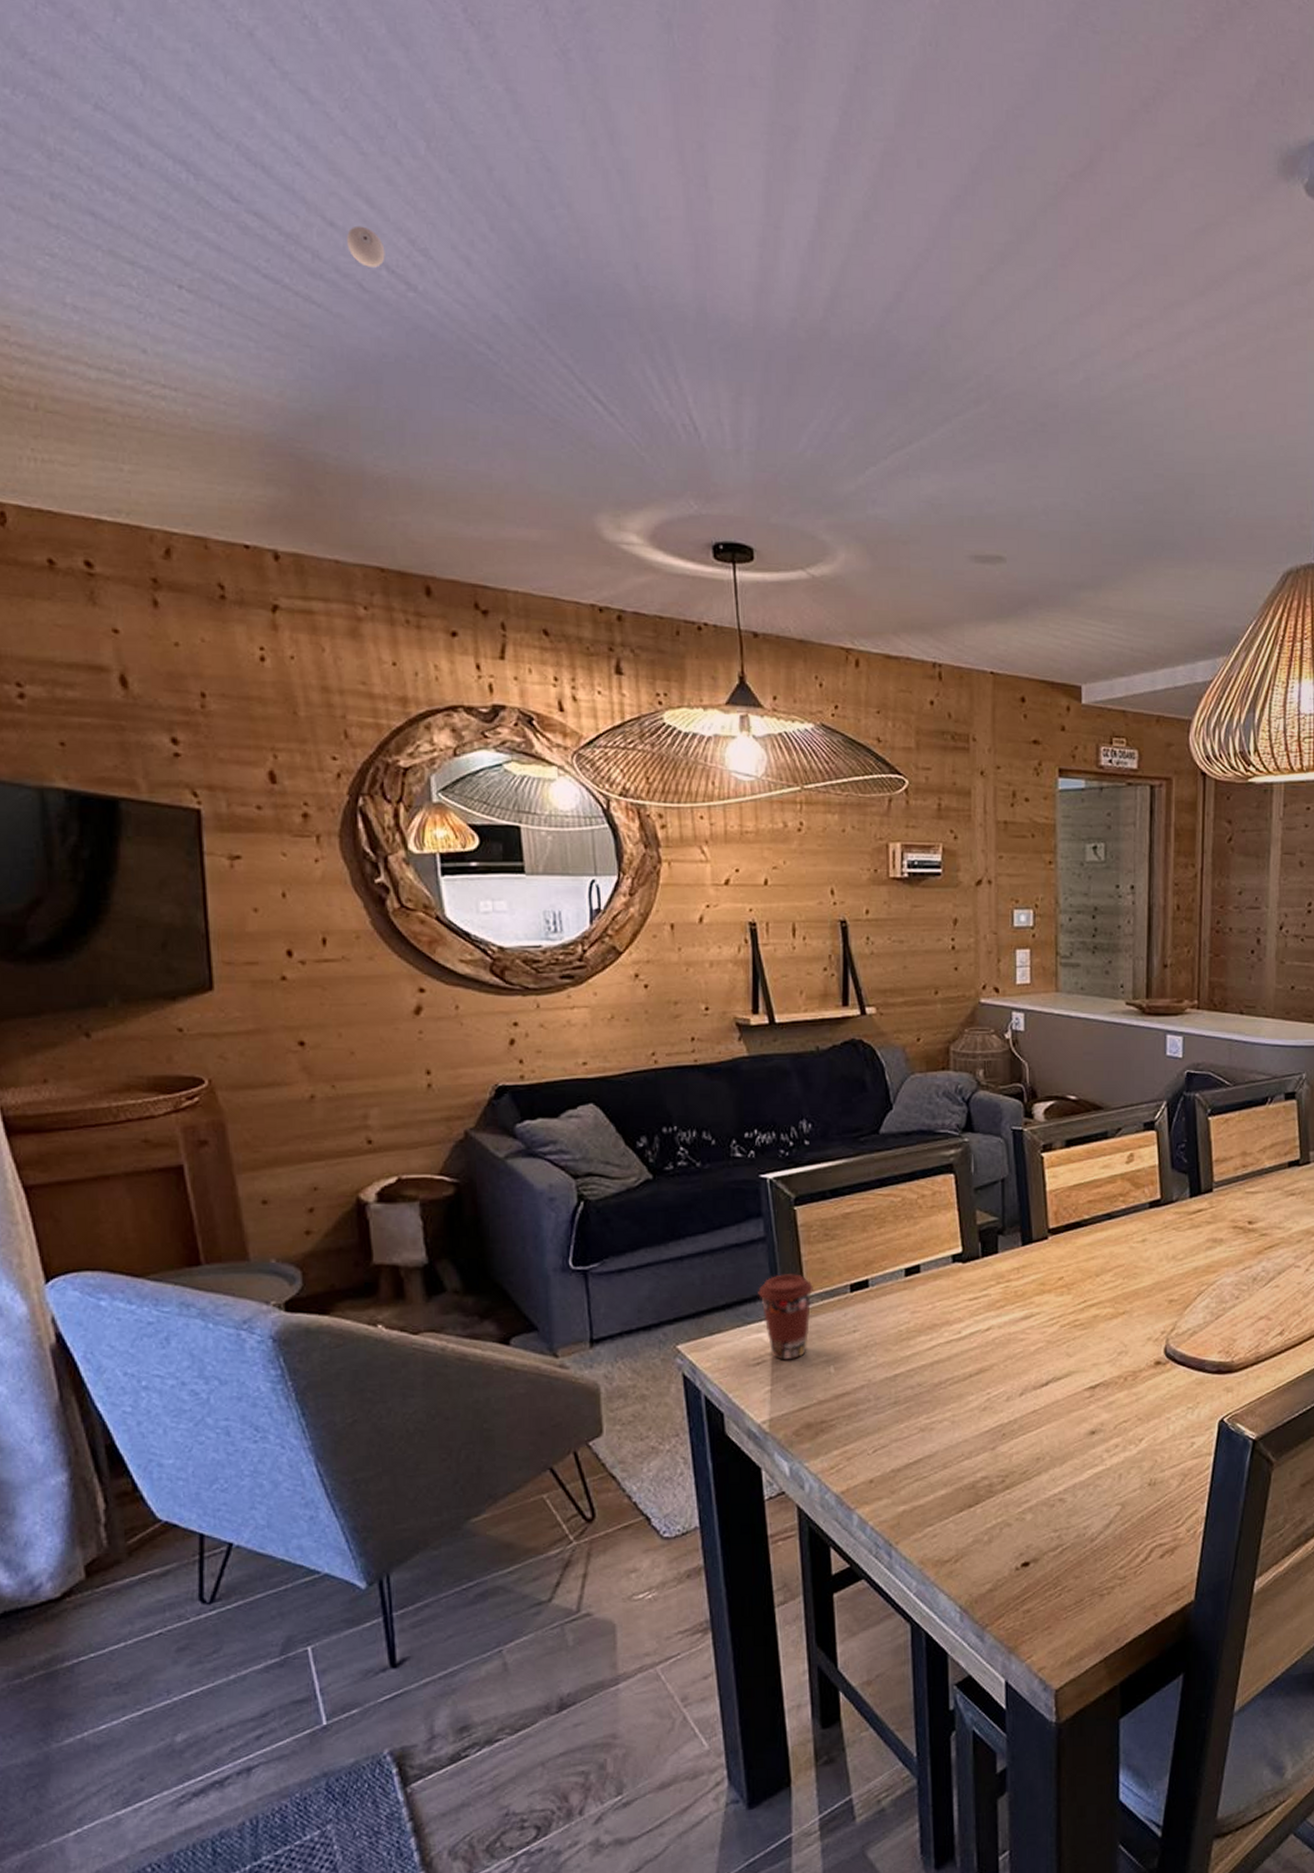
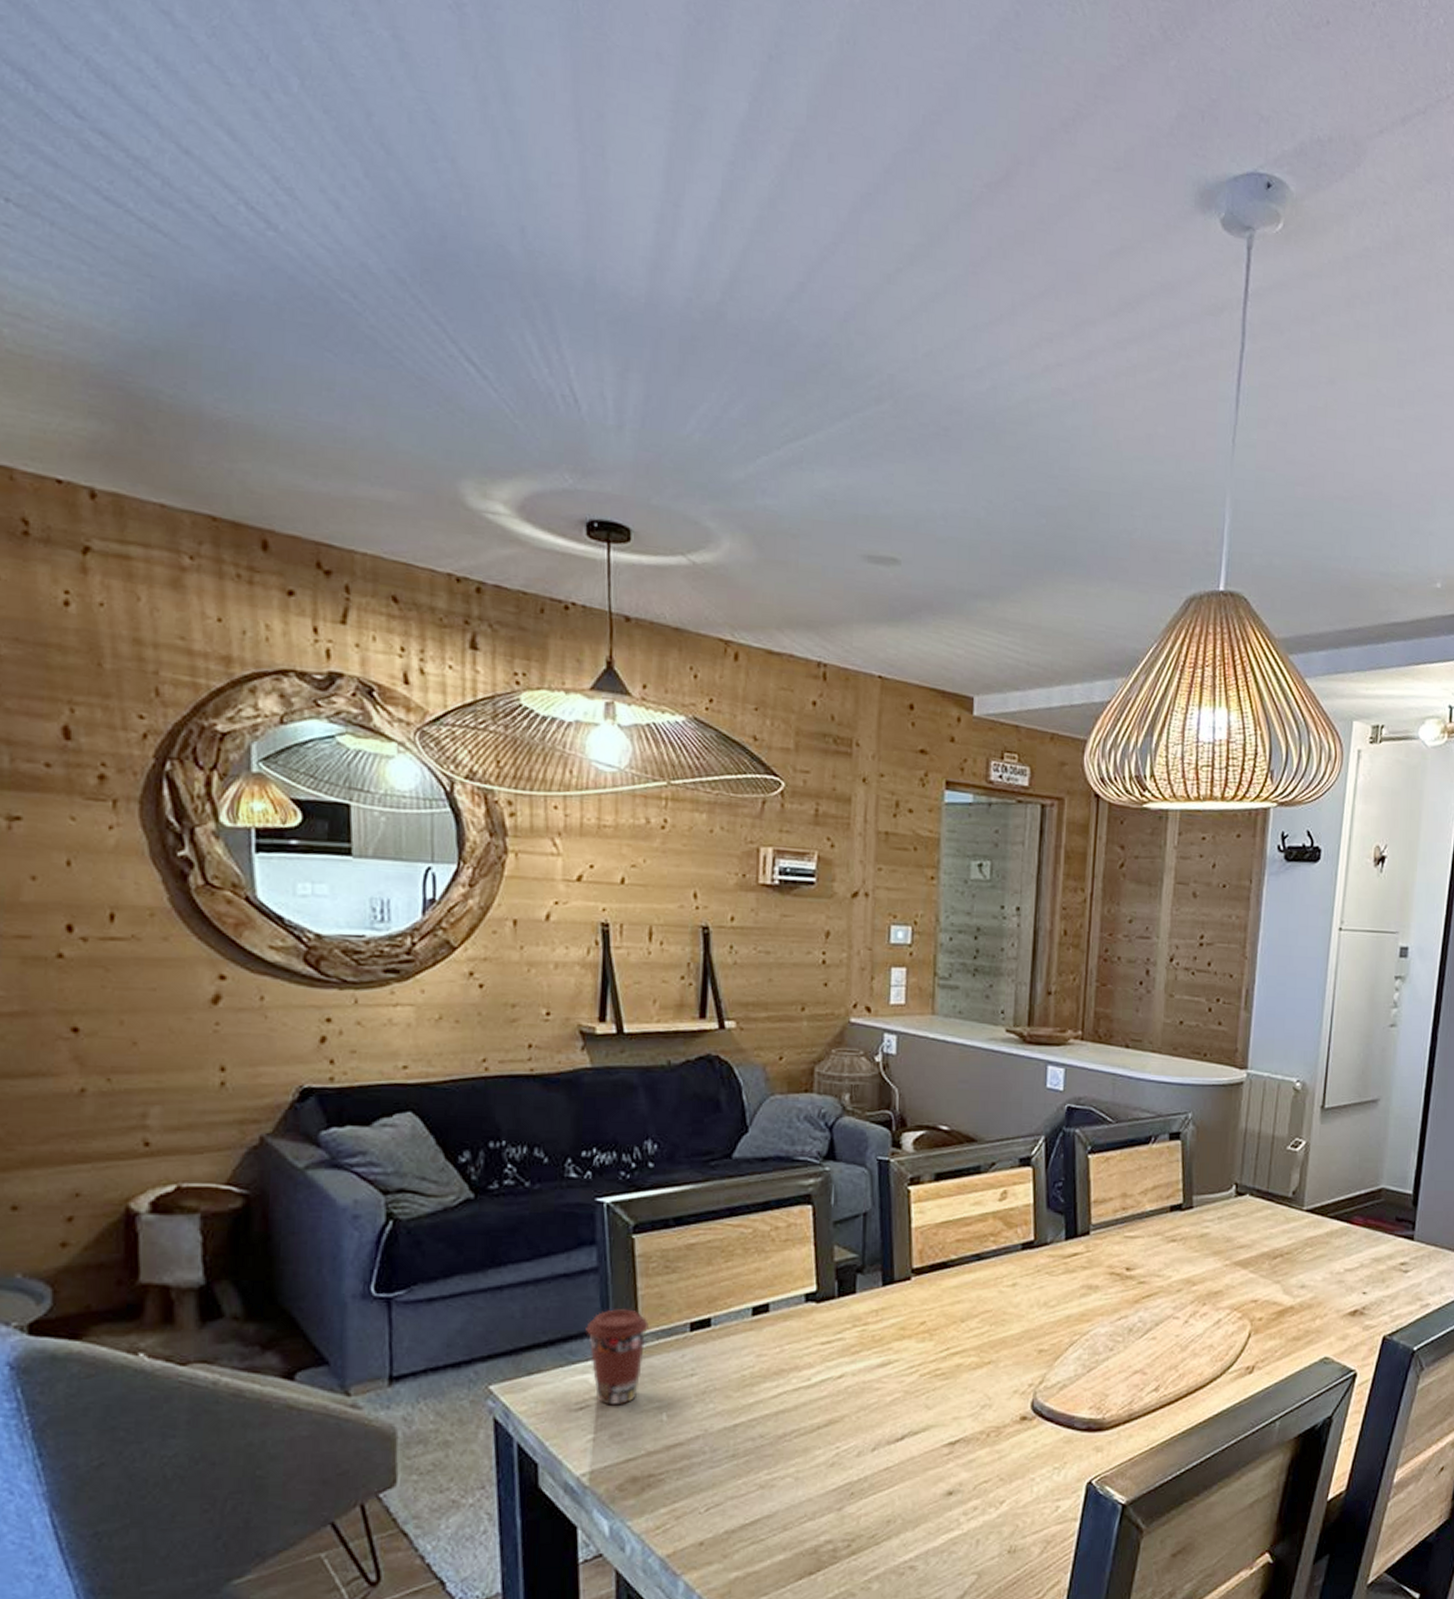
eyeball: present [347,225,385,268] -> none [203,157,245,202]

